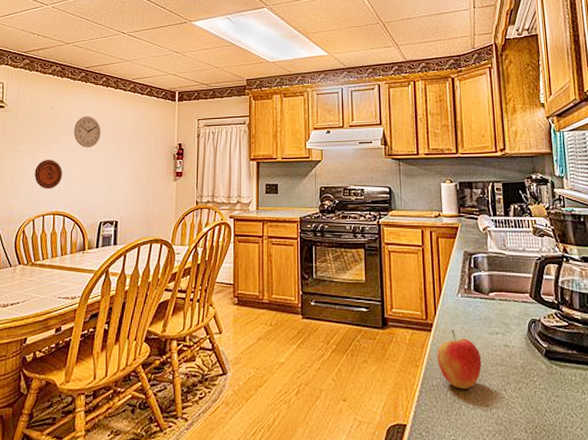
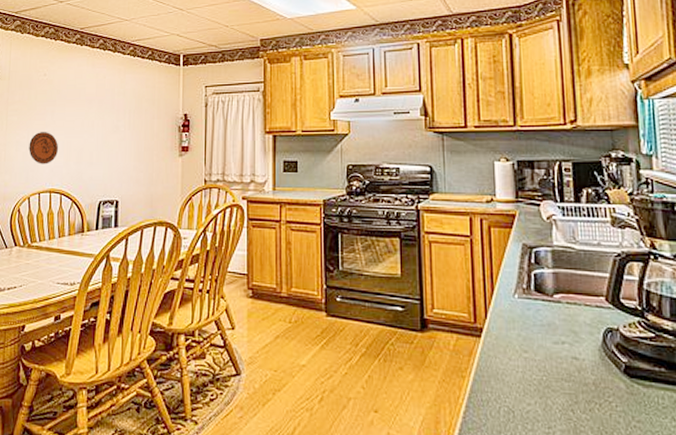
wall clock: present [74,116,101,148] -> none [69,83,99,119]
apple: present [437,329,482,389] -> none [487,336,544,406]

